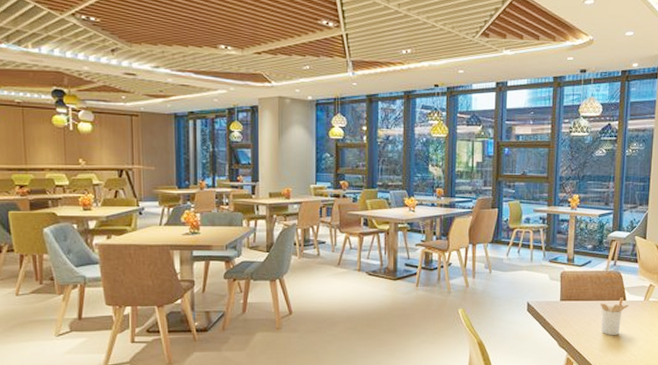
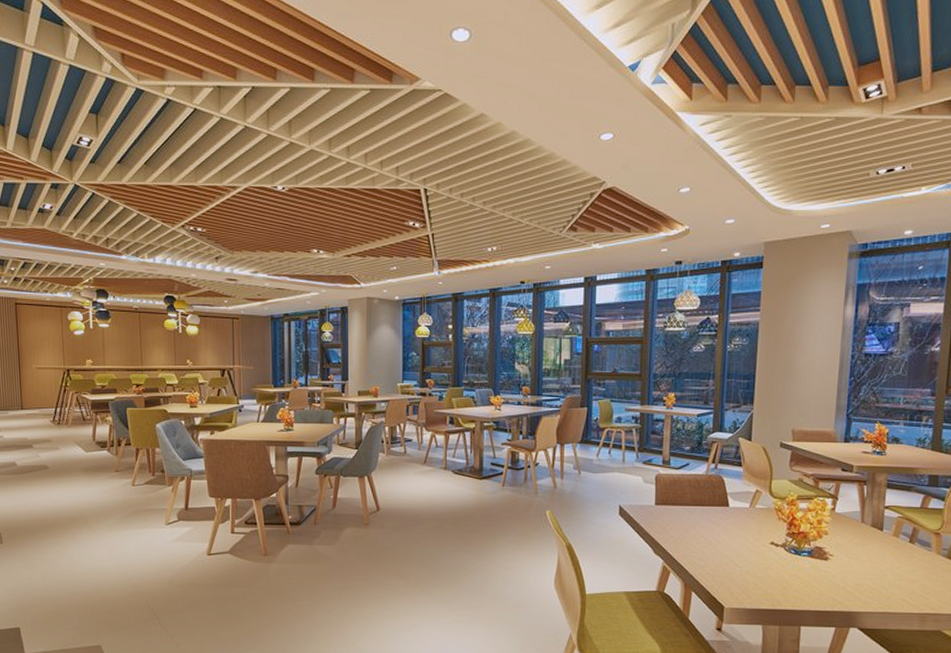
utensil holder: present [599,297,630,336] -> none [699,503,733,545]

